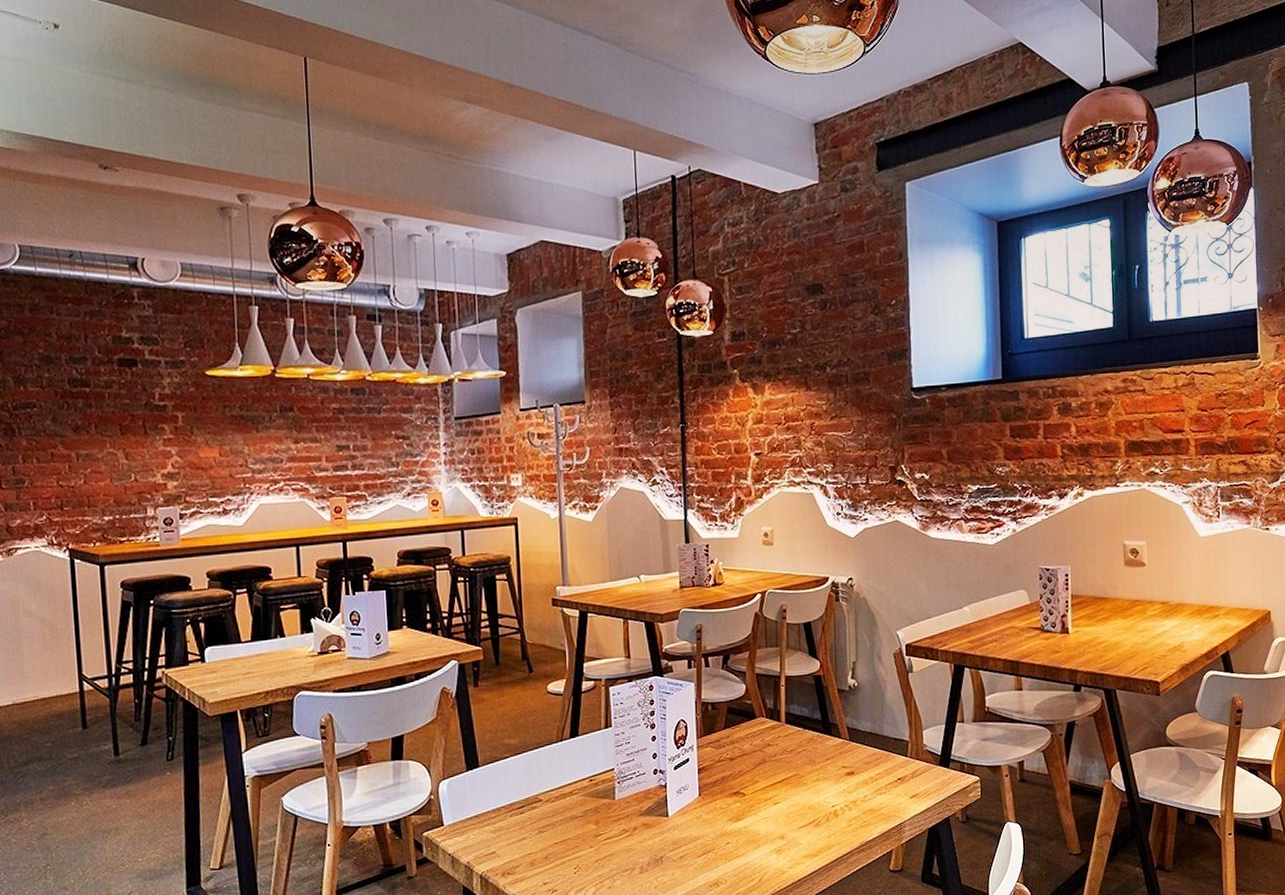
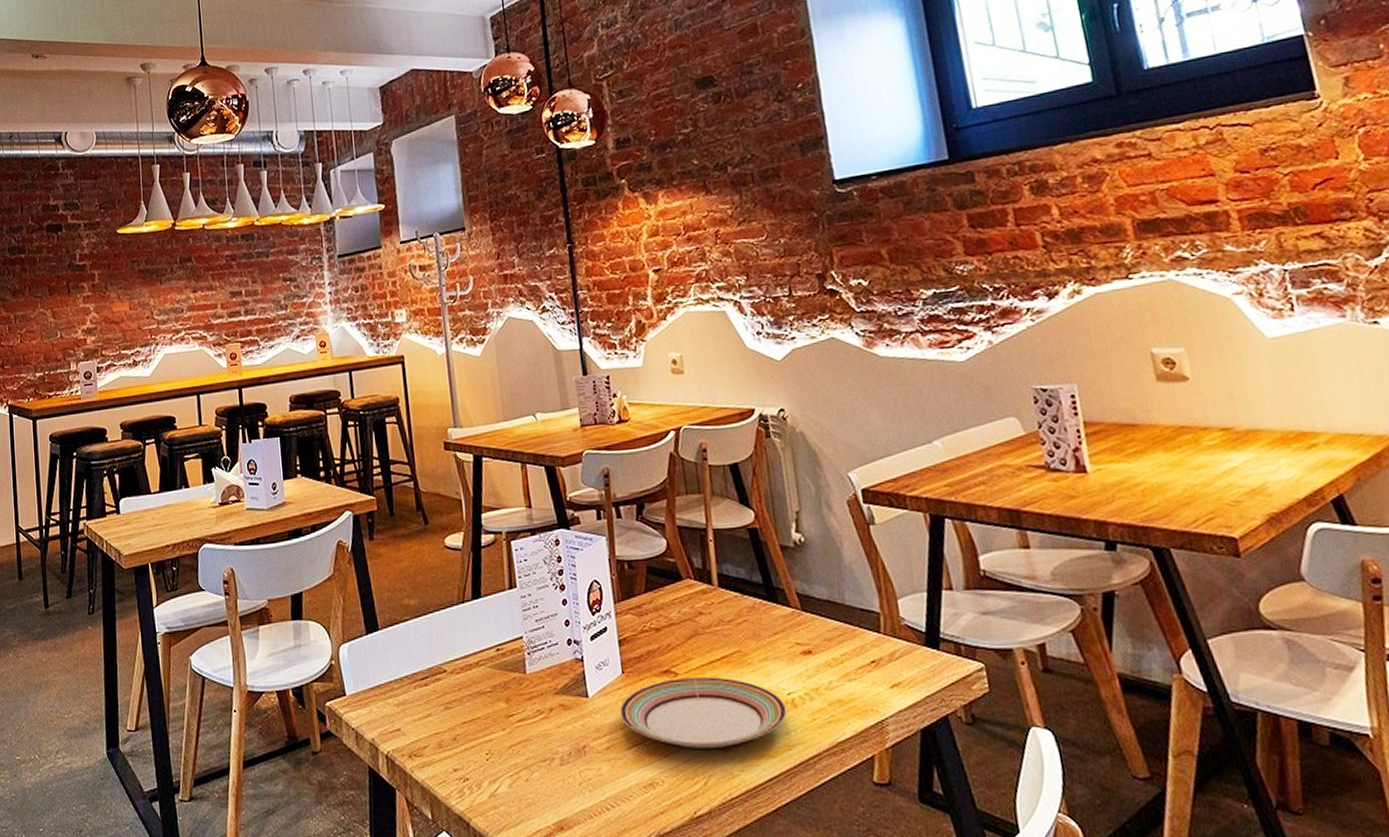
plate: none [694,795,830,853] -> present [619,676,787,749]

